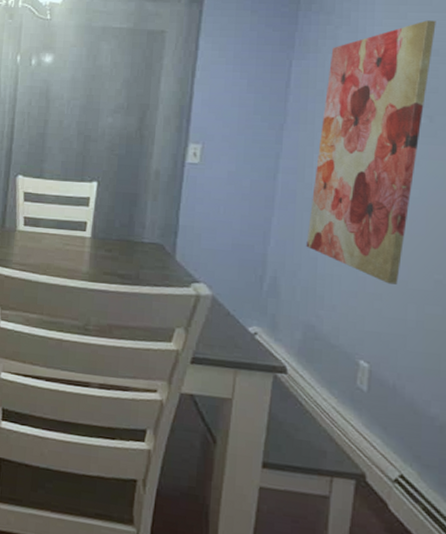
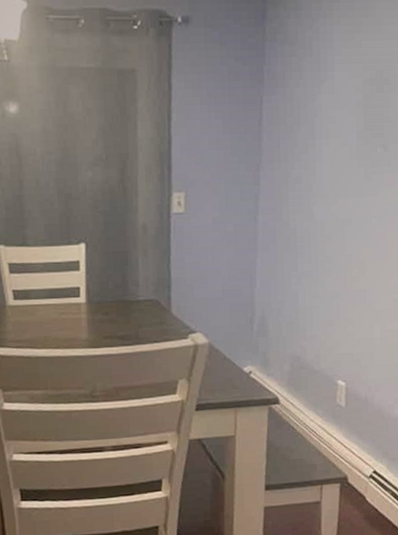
wall art: present [306,20,436,285] -> none [287,48,386,308]

